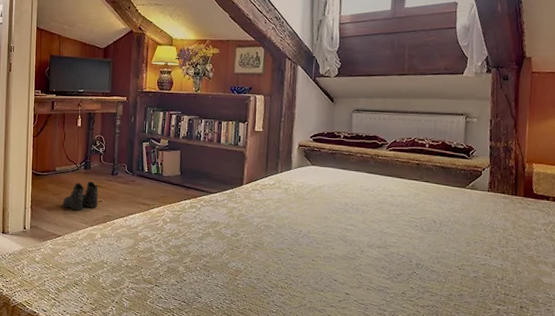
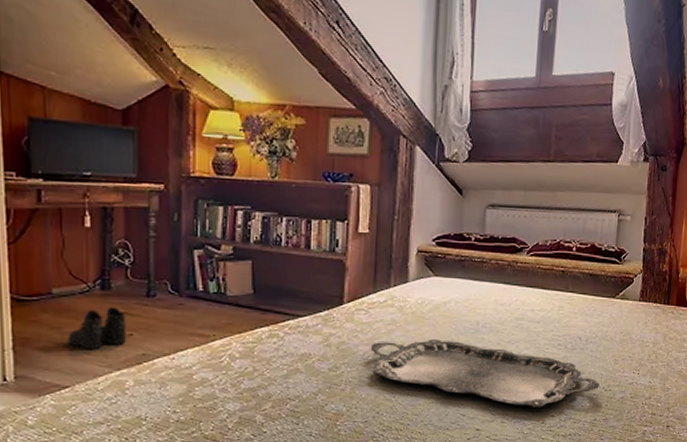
serving tray: none [262,216,454,279] -> present [370,339,600,407]

